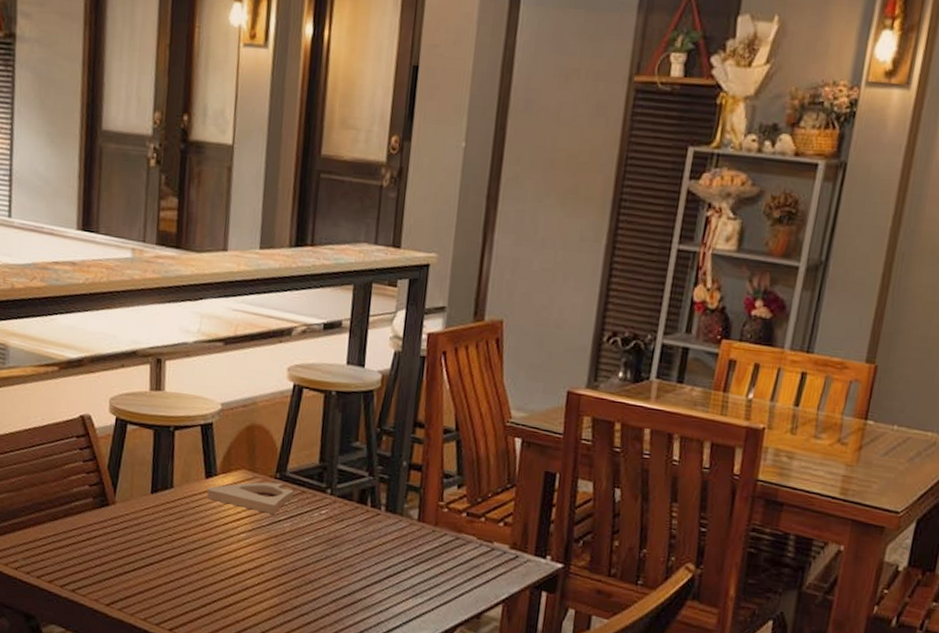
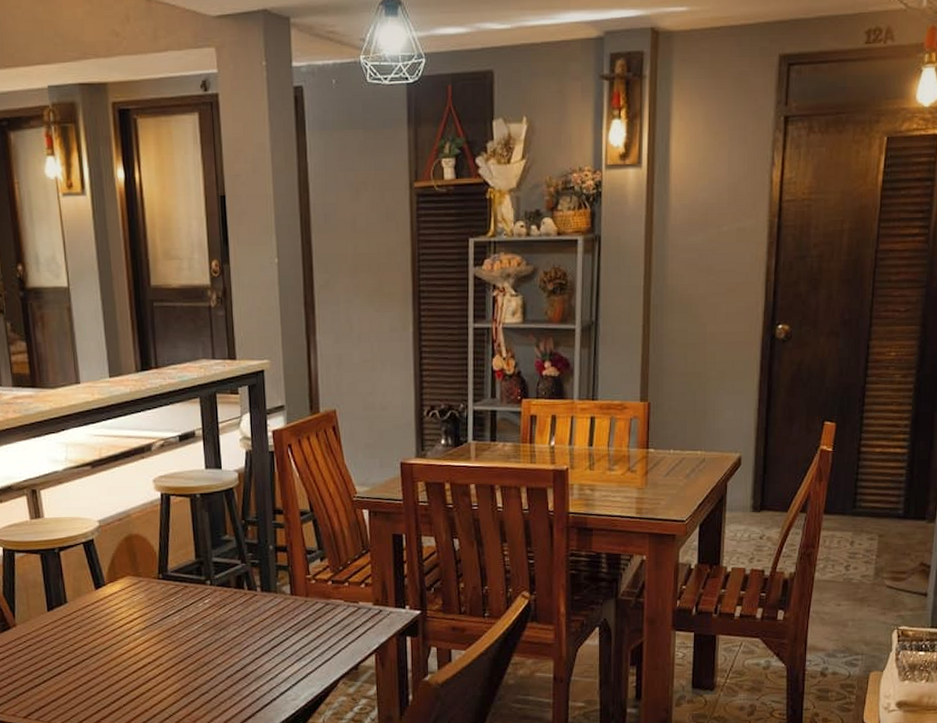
napkin holder: present [207,482,294,514] -> none [99,583,178,611]

